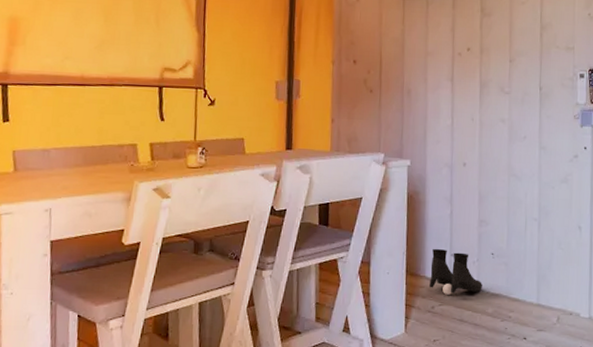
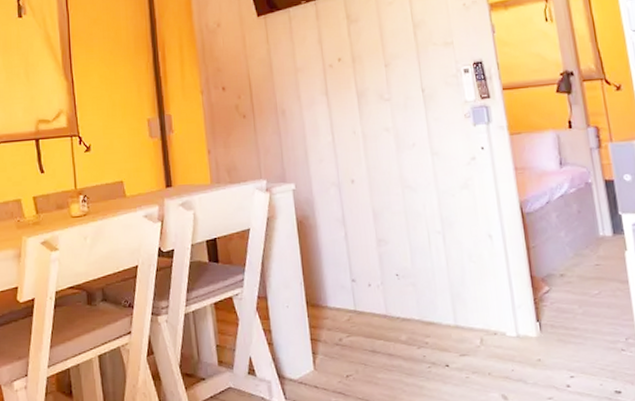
boots: present [429,248,482,295] -> none [331,274,391,324]

